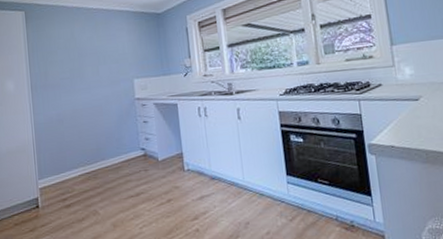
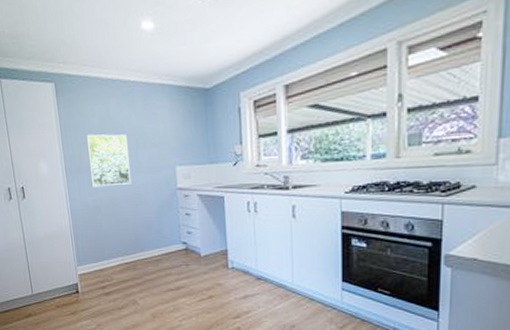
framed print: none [53,53,93,102] -> present [87,134,131,188]

